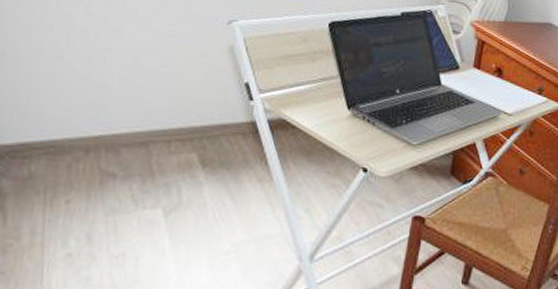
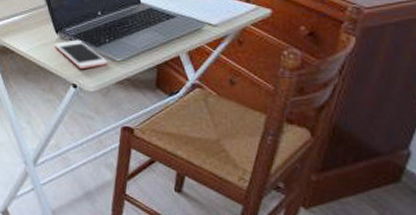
cell phone: none [345,118,402,151] -> present [54,39,107,68]

